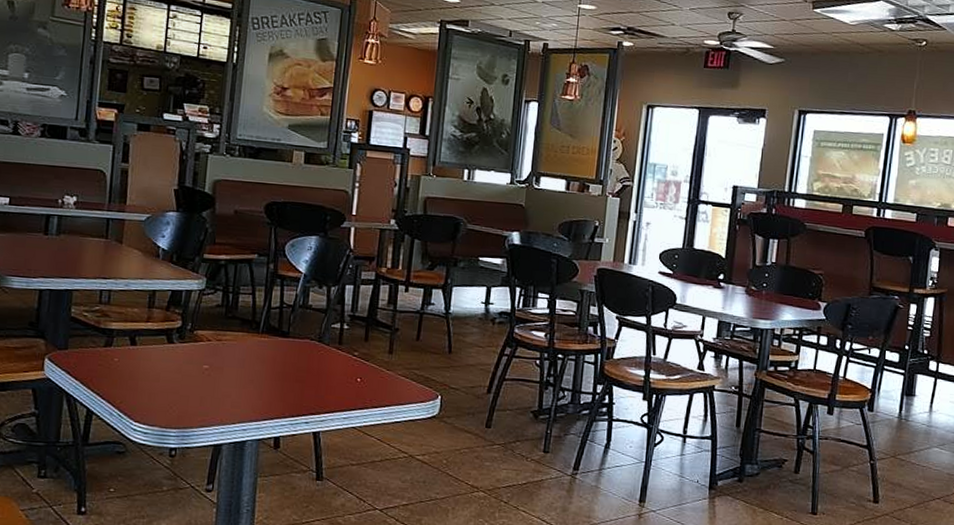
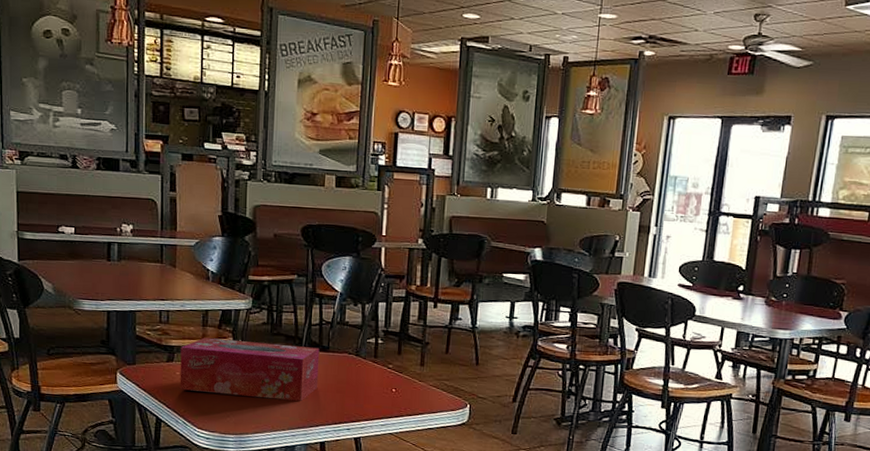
tissue box: none [117,320,279,391] -> present [180,337,320,401]

